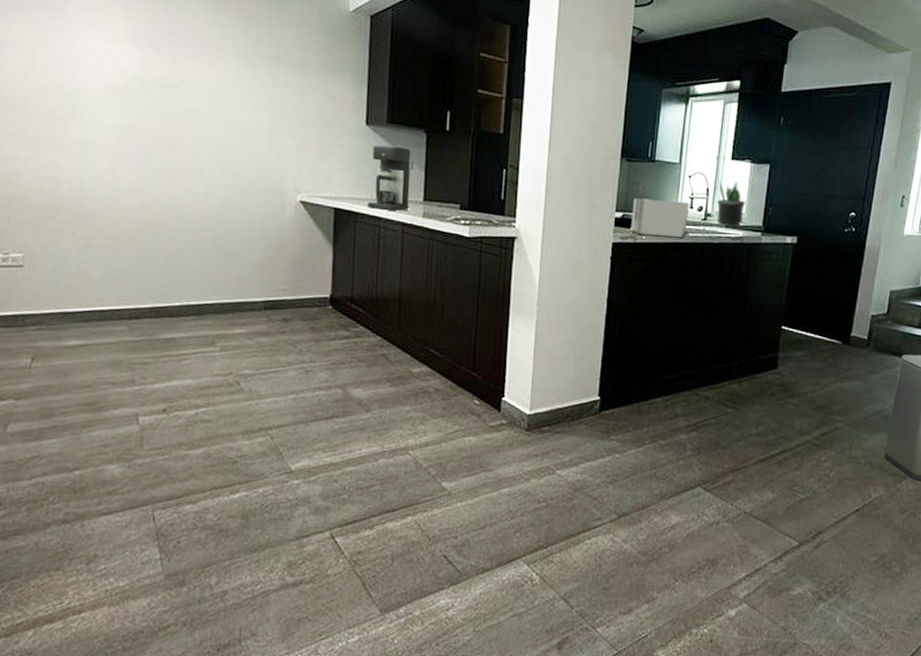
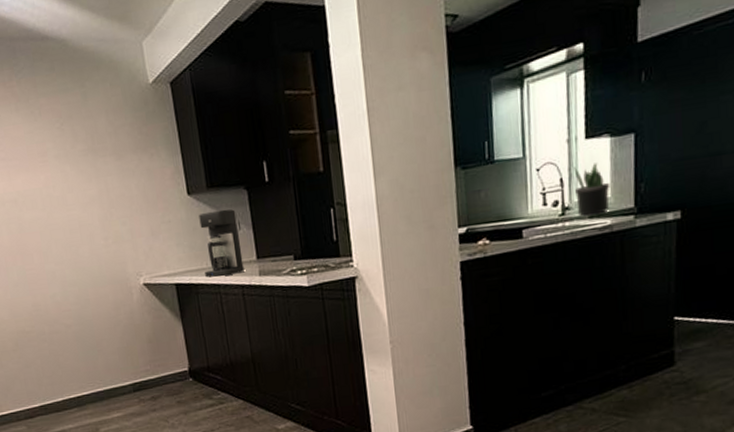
toaster: present [631,197,690,240] -> none [476,199,546,249]

